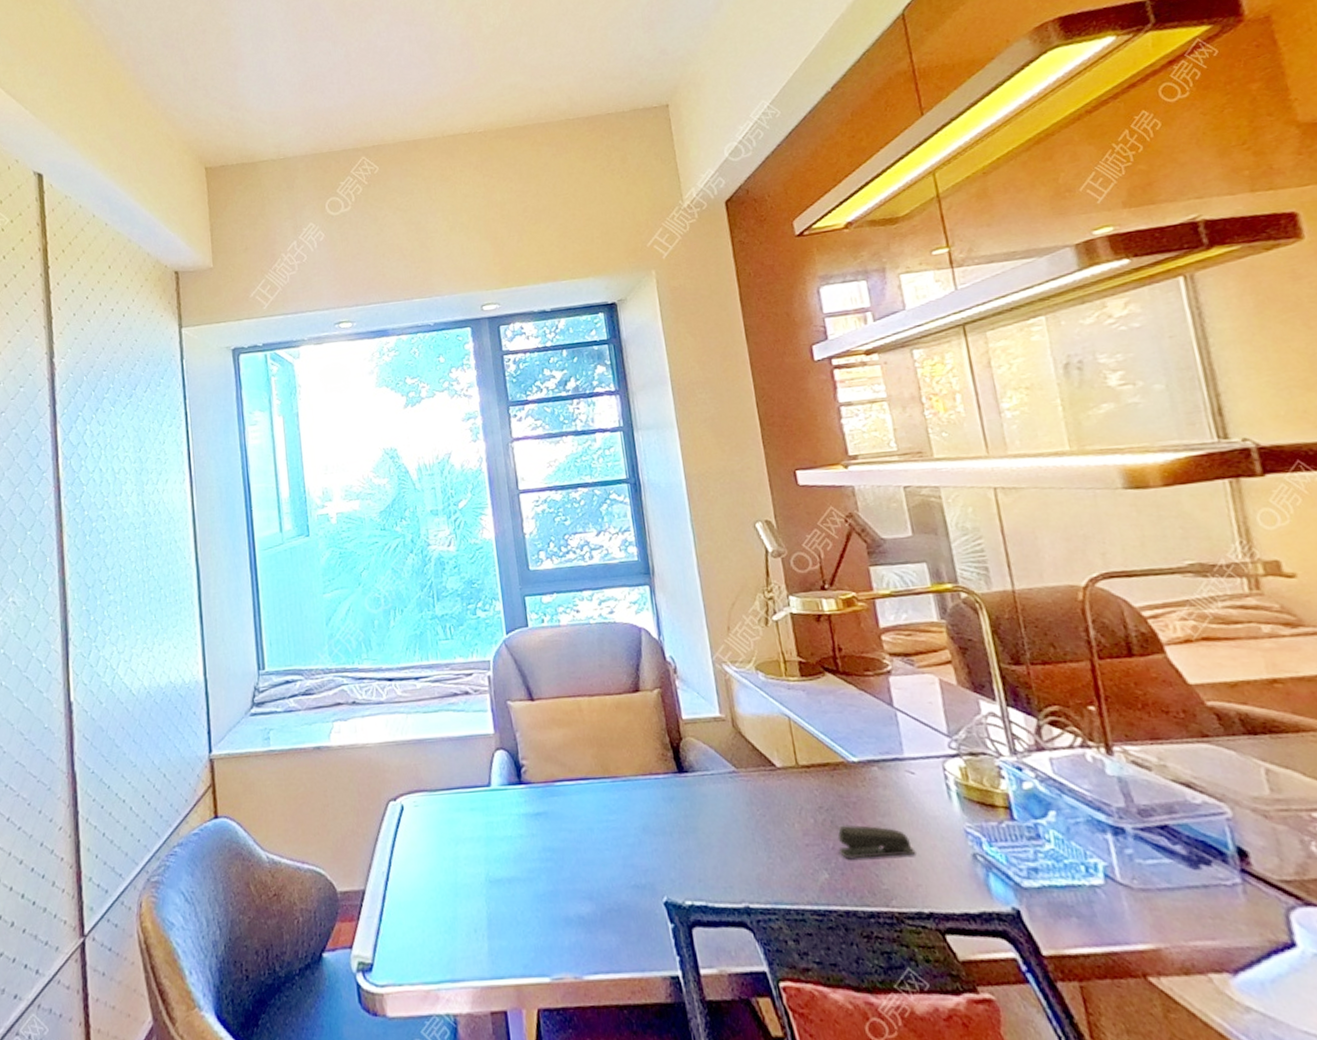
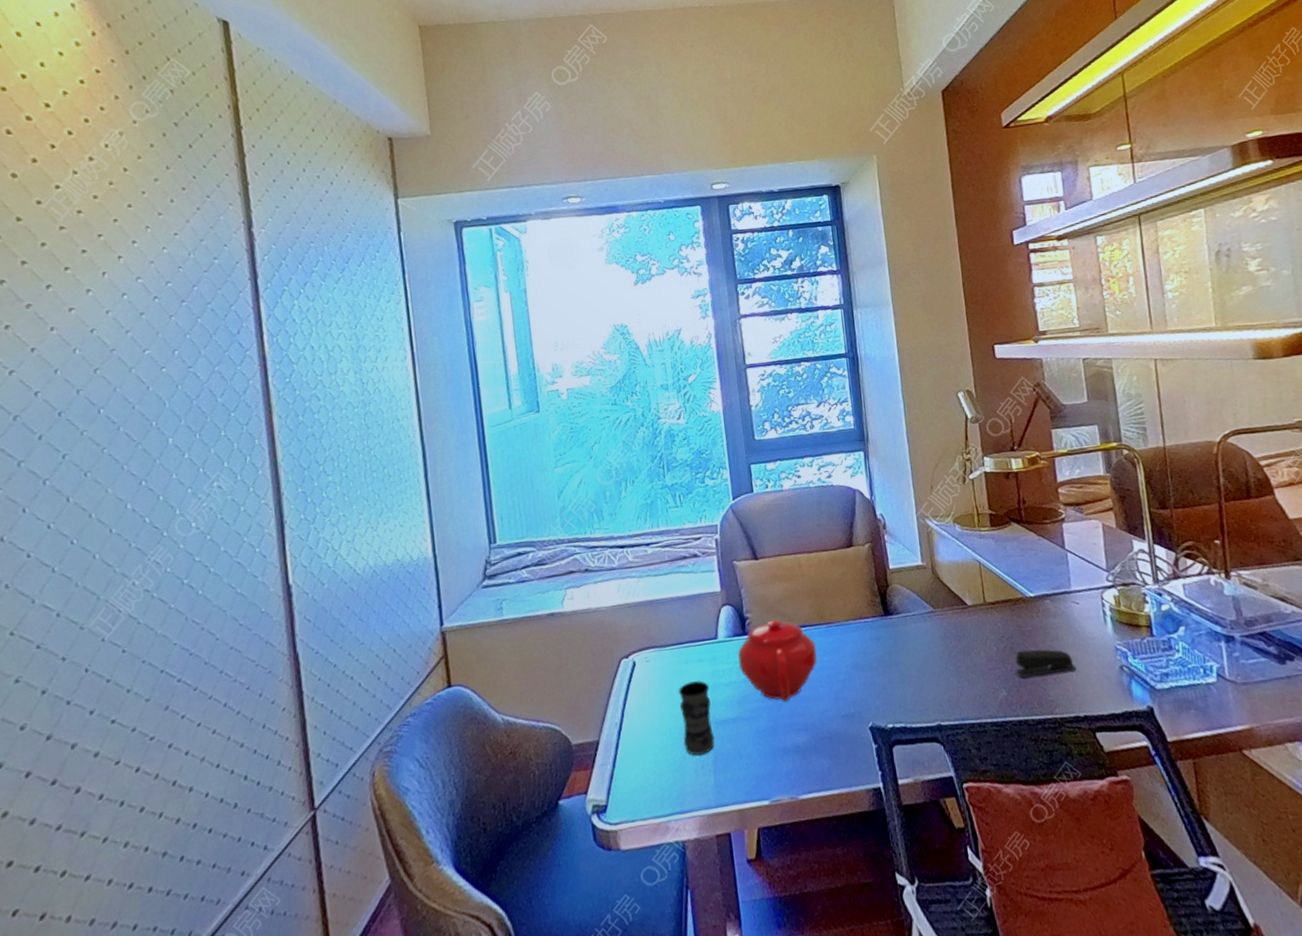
jar: none [448,832,489,918] -> present [678,681,715,756]
teapot: none [513,768,602,864] -> present [738,619,817,702]

